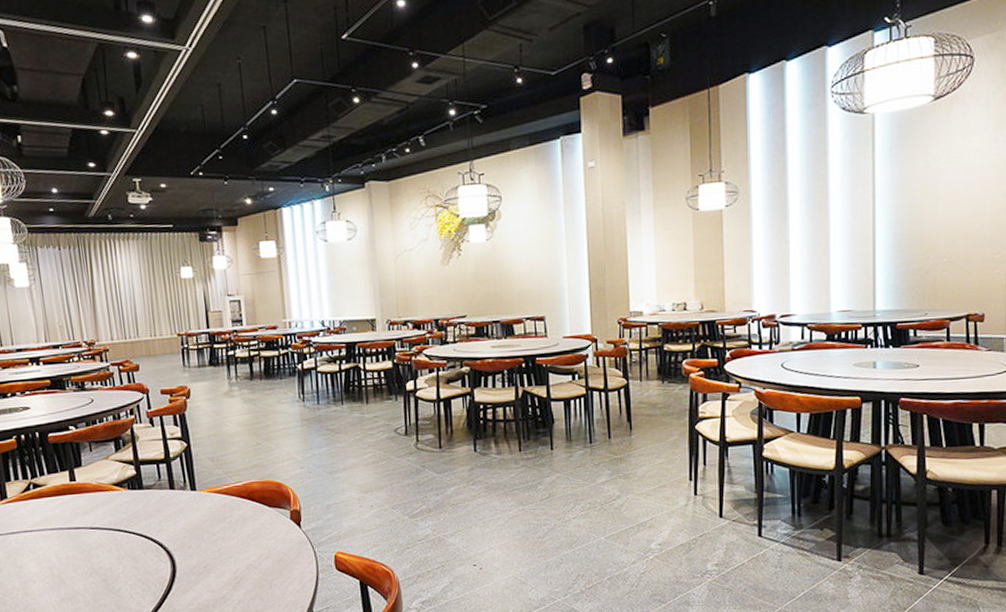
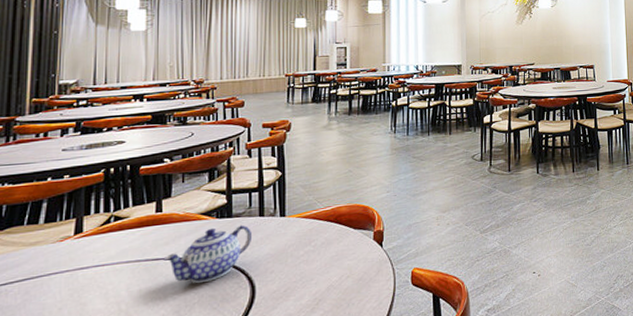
teapot: none [84,497,166,555] -> present [163,225,253,284]

